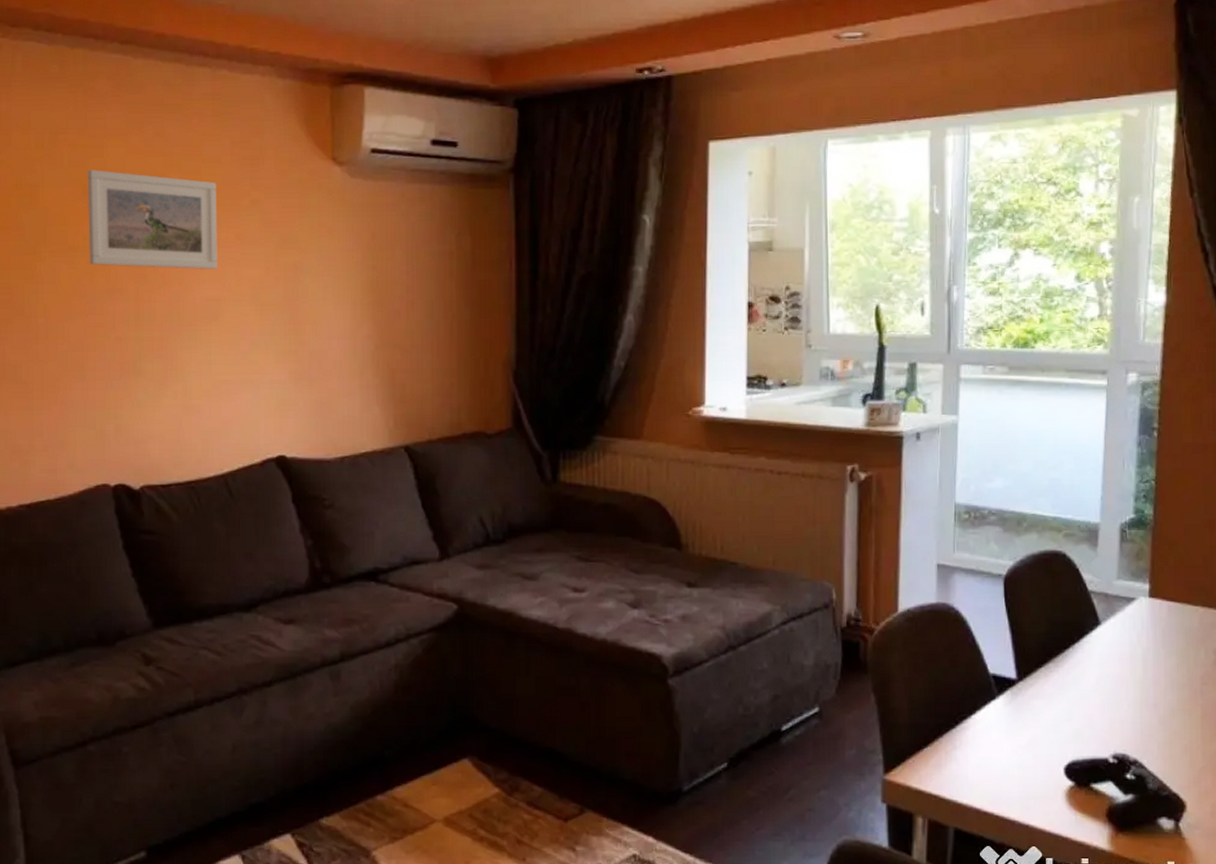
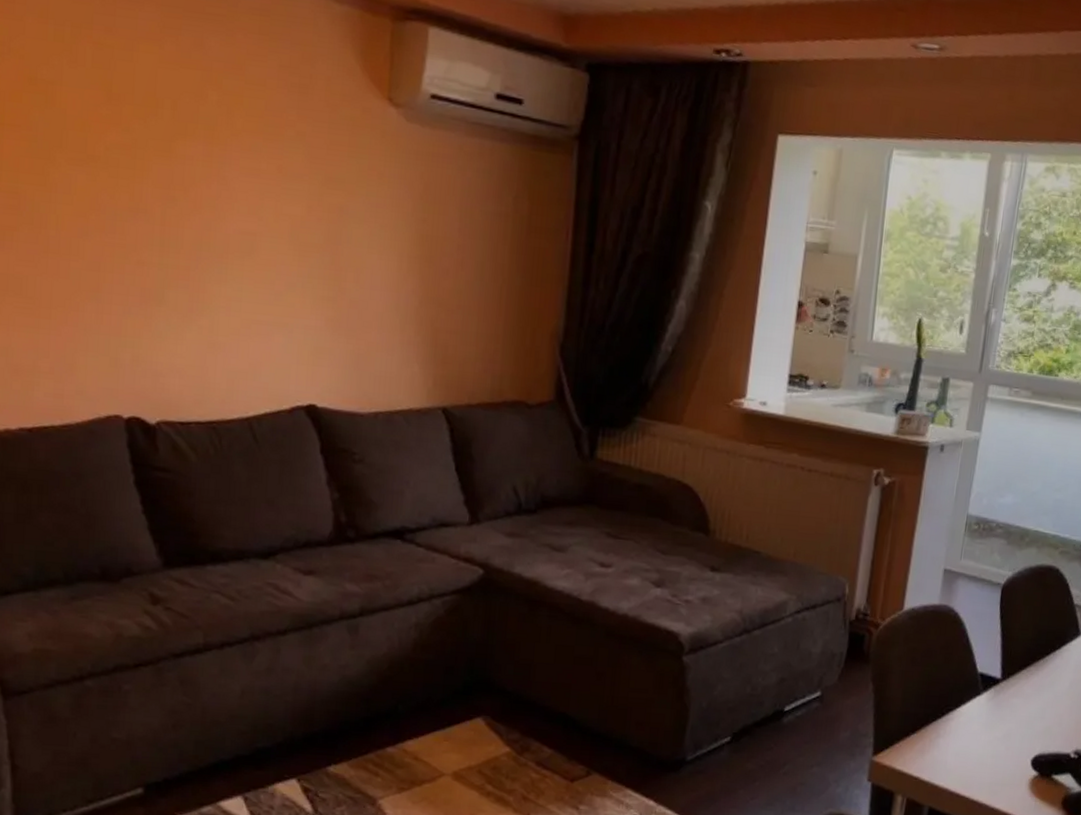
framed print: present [87,169,219,269] -> none [110,73,260,201]

